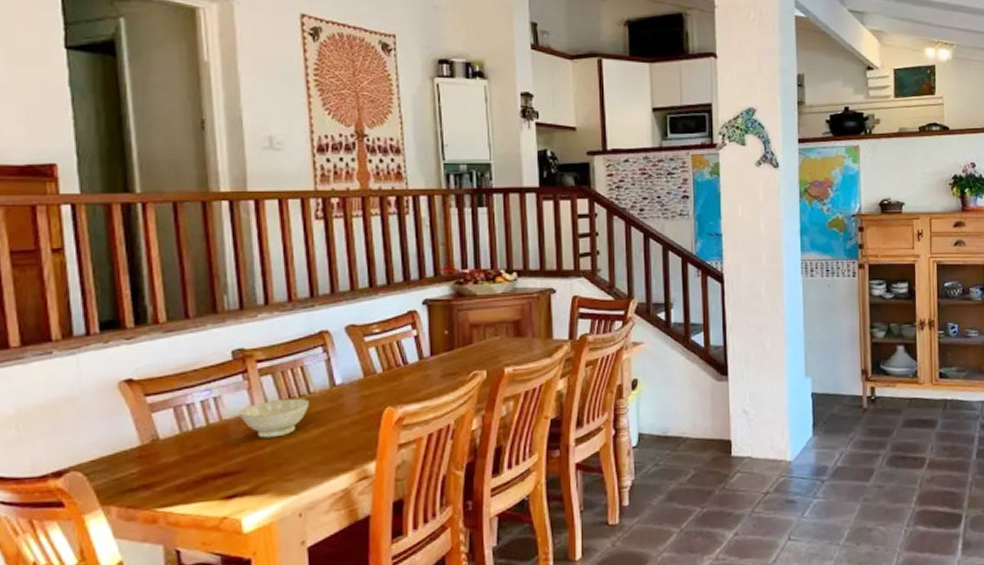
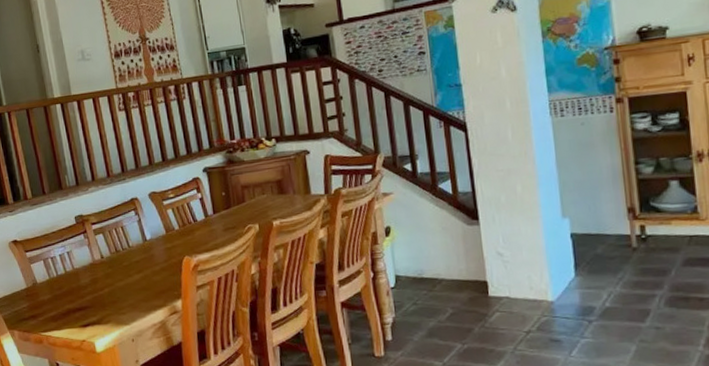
bowl: present [239,398,309,438] -> none [84,251,130,282]

